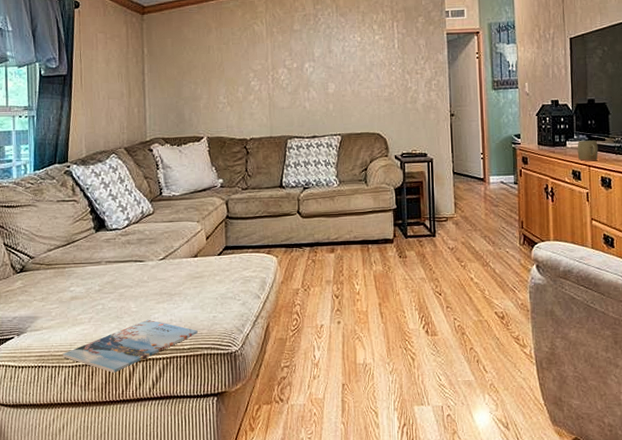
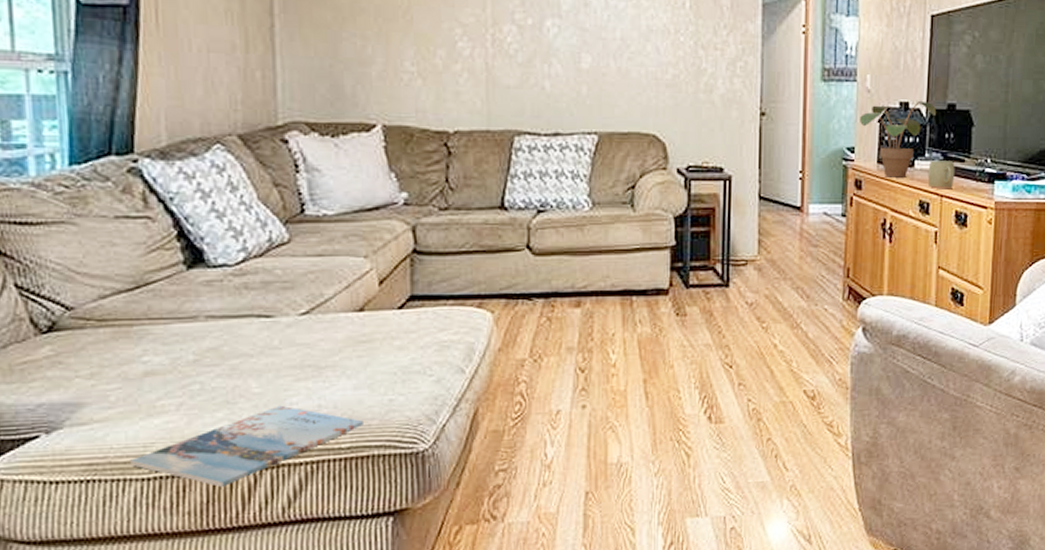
potted plant: none [522,98,579,155] -> present [859,100,936,178]

